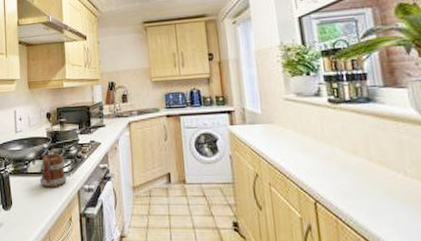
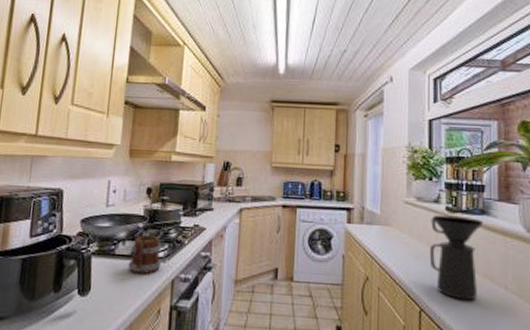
coffee maker: none [314,106,374,189] -> present [429,214,483,301]

